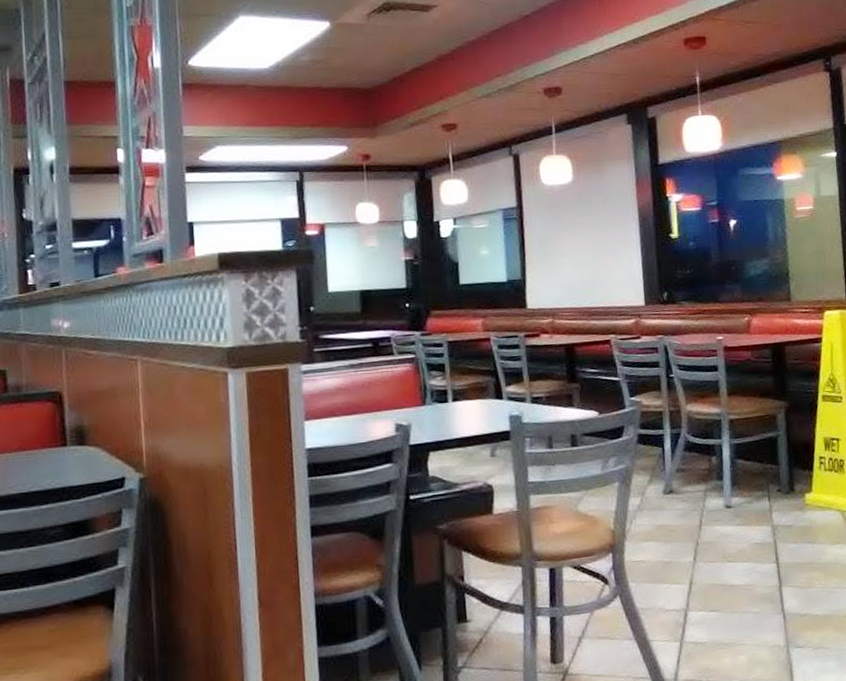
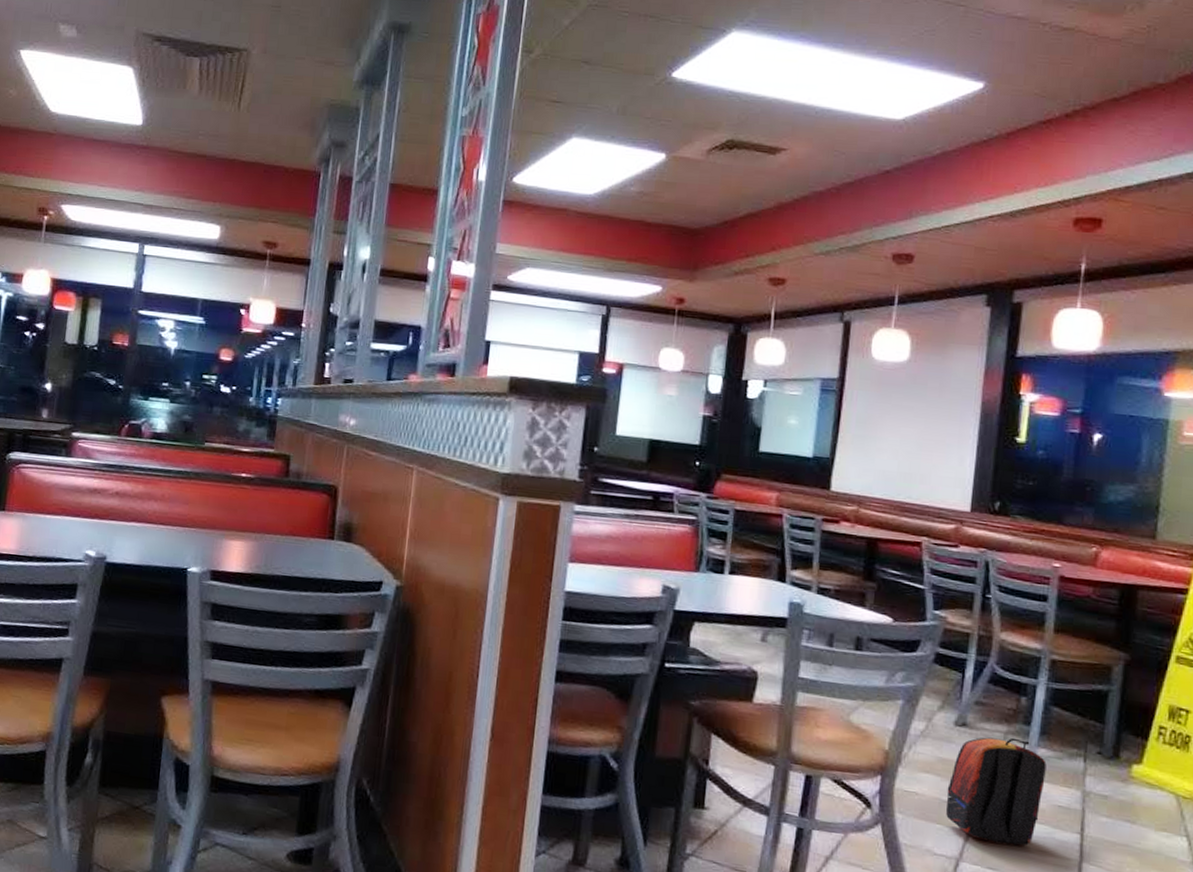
backpack: none [667,493,743,588] -> present [946,737,1047,846]

